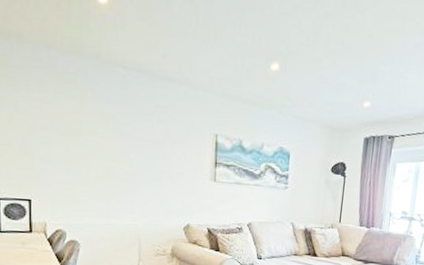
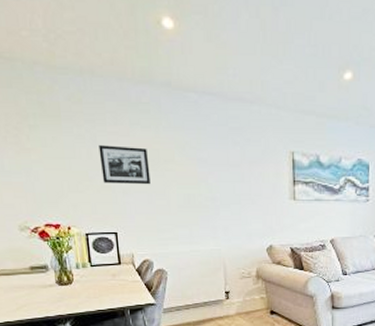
picture frame: none [20,110,71,155] -> present [99,145,151,185]

